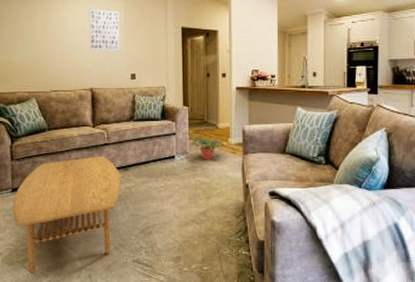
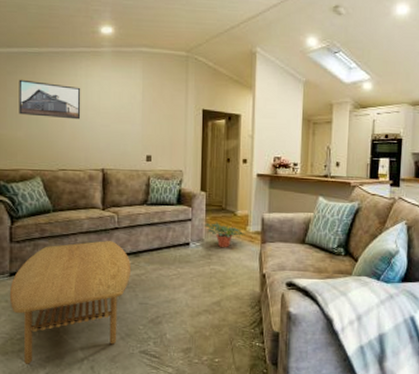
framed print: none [12,8,69,43] -> present [19,79,81,120]
wall art: present [88,8,121,51] -> none [103,84,137,131]

